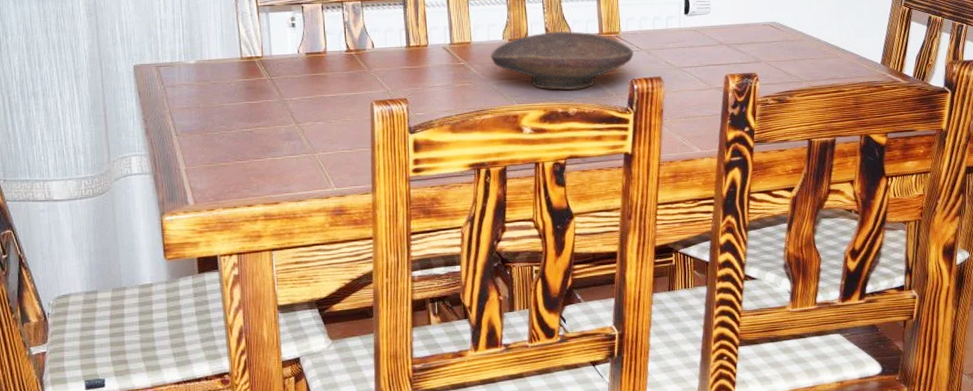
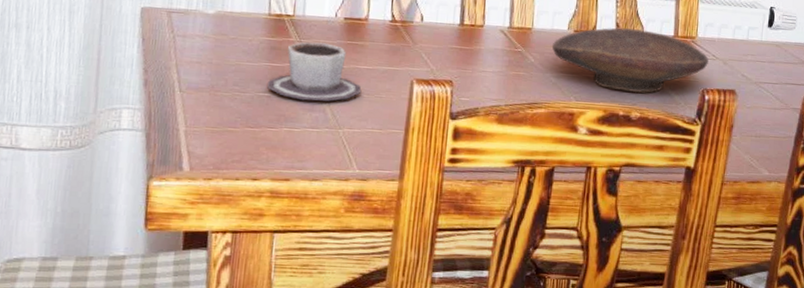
cup: none [249,78,330,132] -> present [267,42,362,102]

